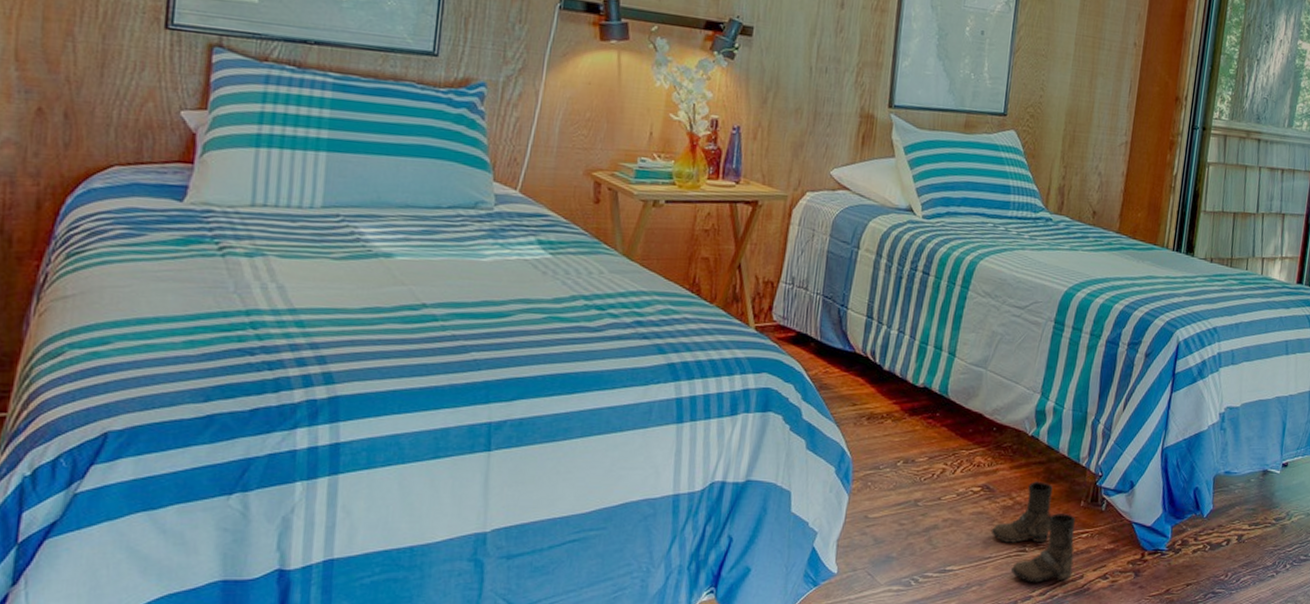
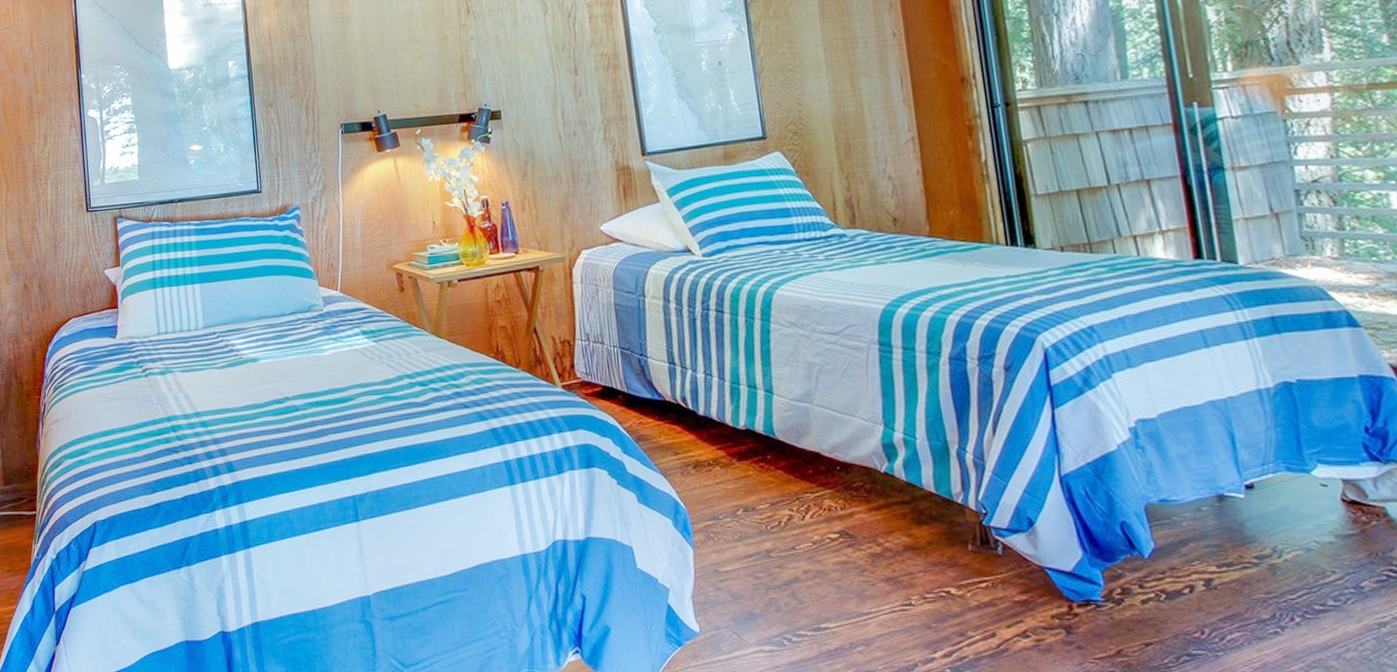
boots: present [990,481,1076,583] -> none [863,524,980,642]

